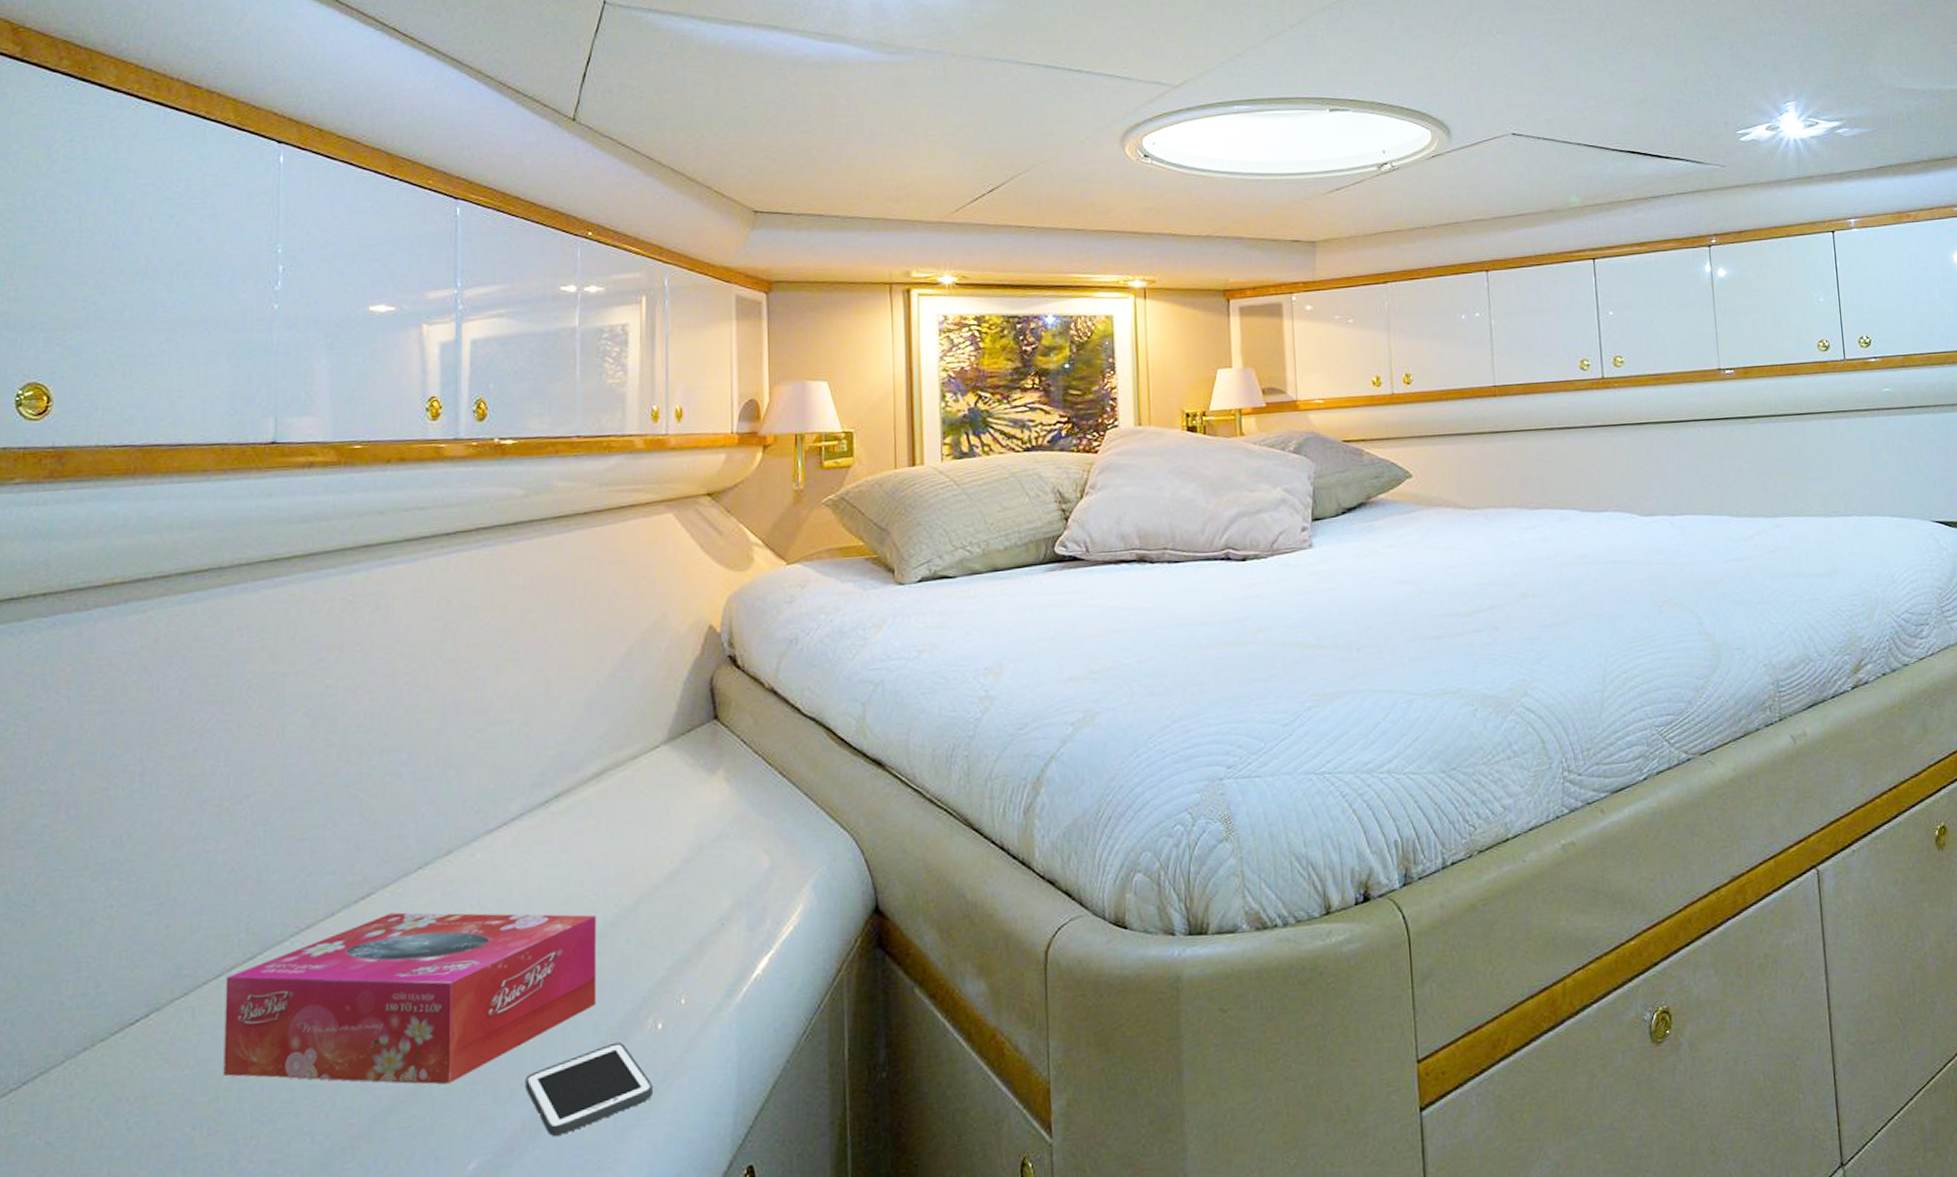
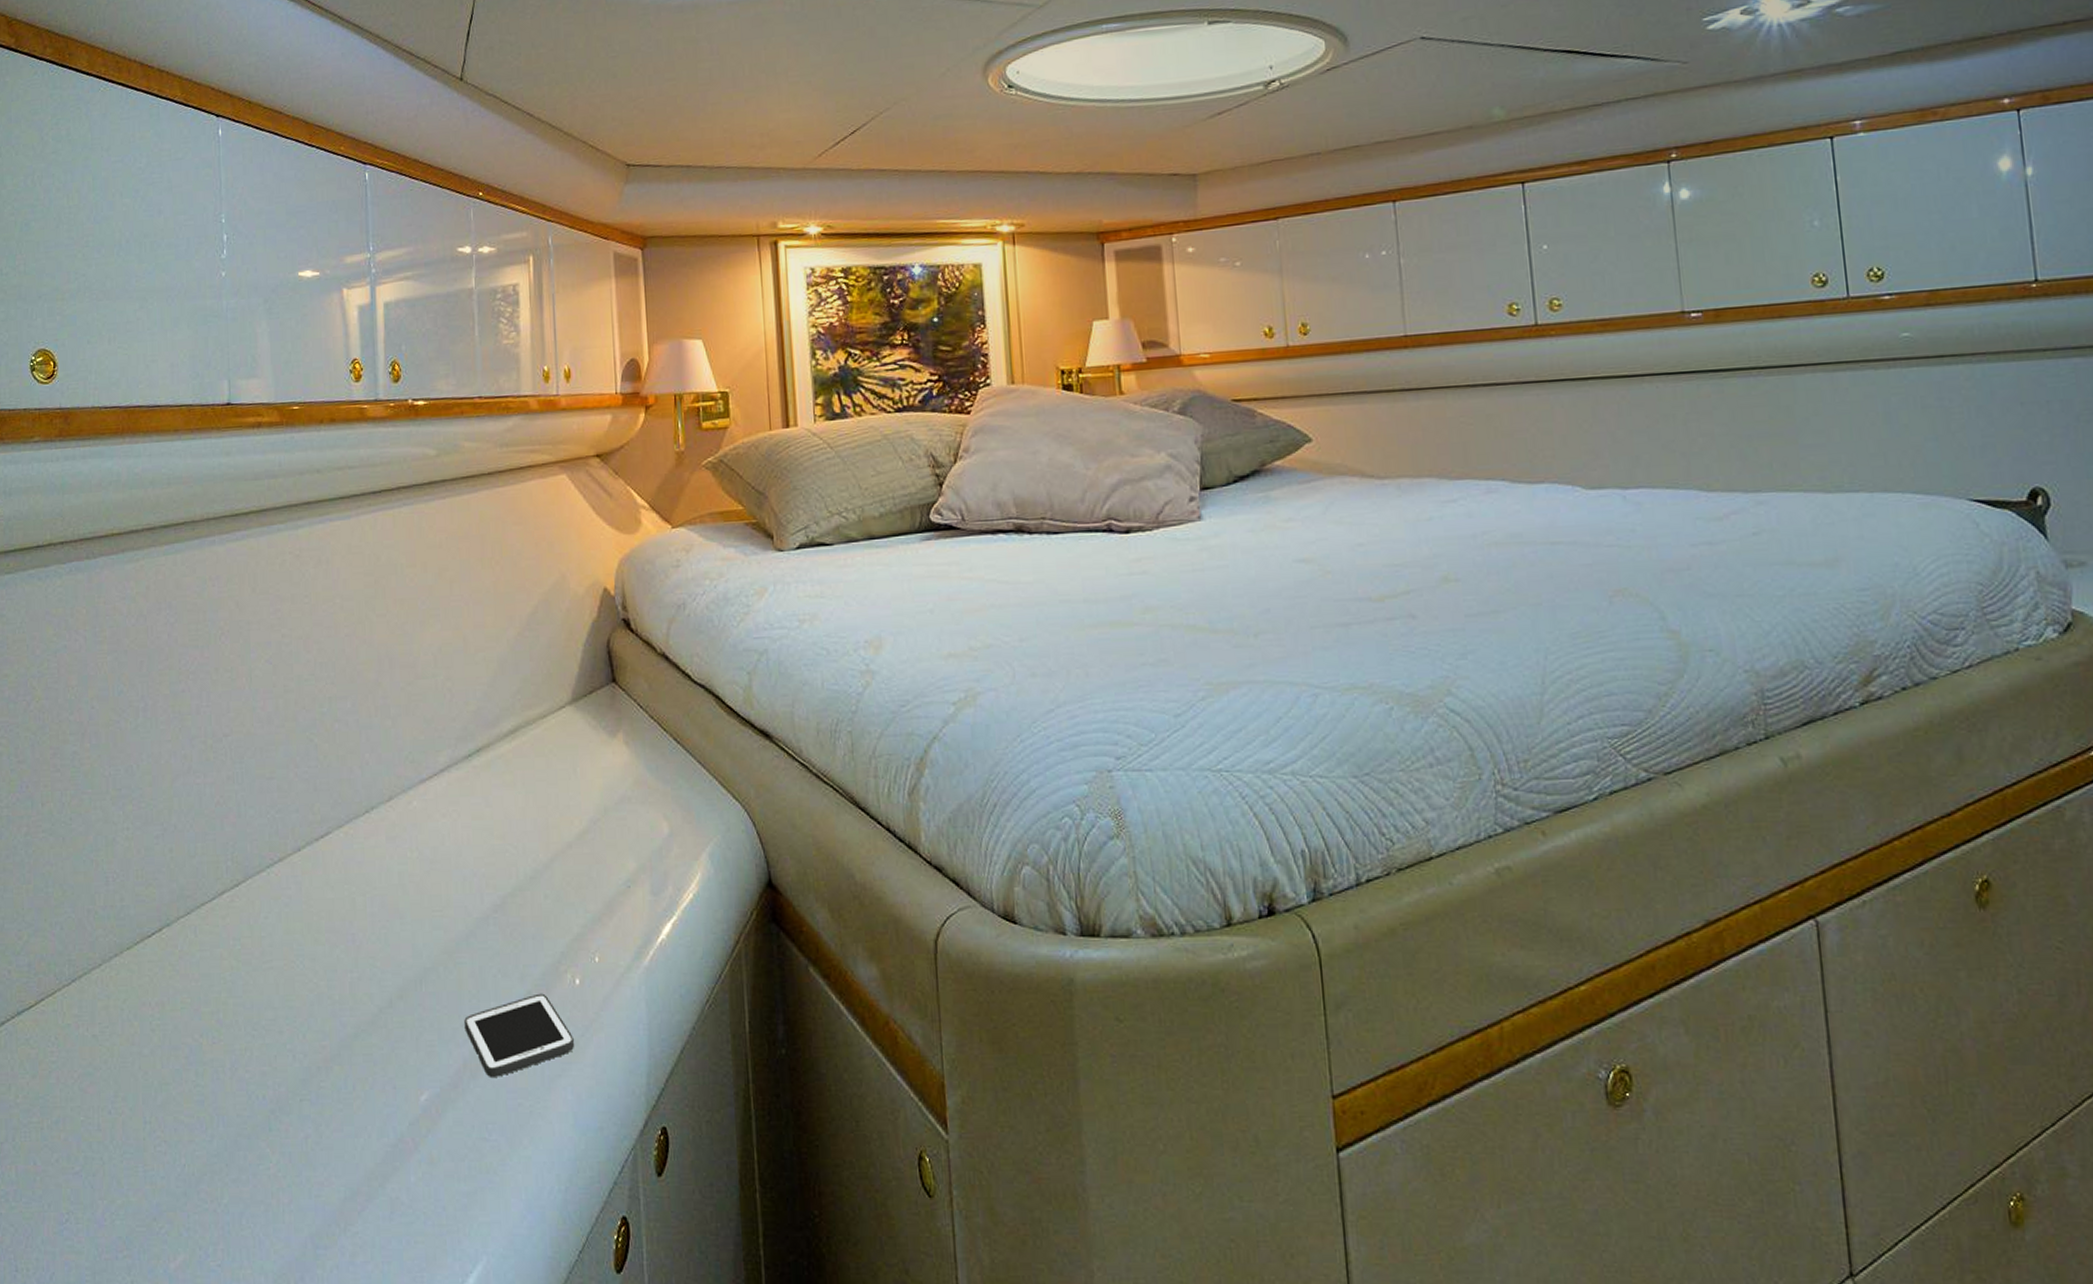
tissue box: present [223,912,597,1085] -> none [218,852,521,1018]

